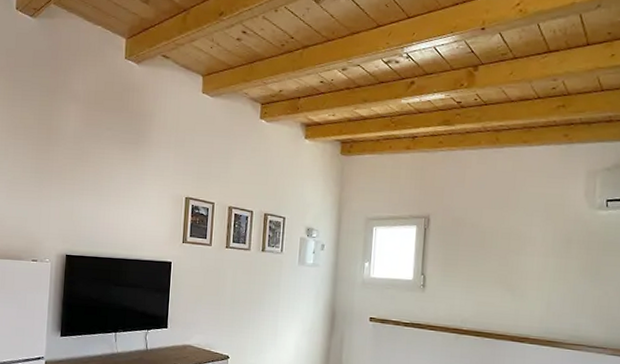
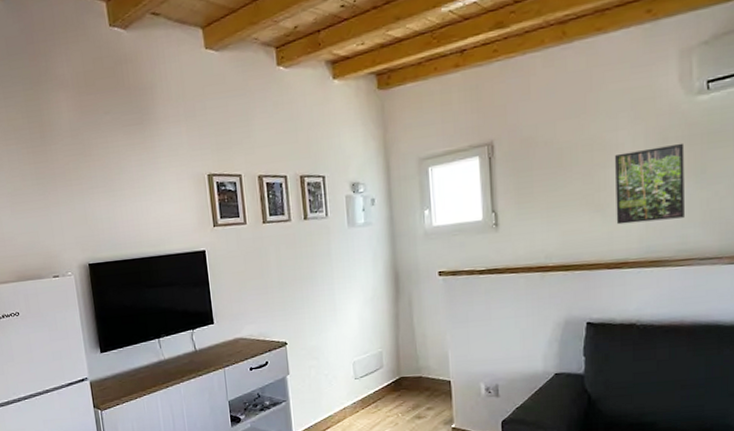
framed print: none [523,245,584,309] -> present [615,143,685,225]

